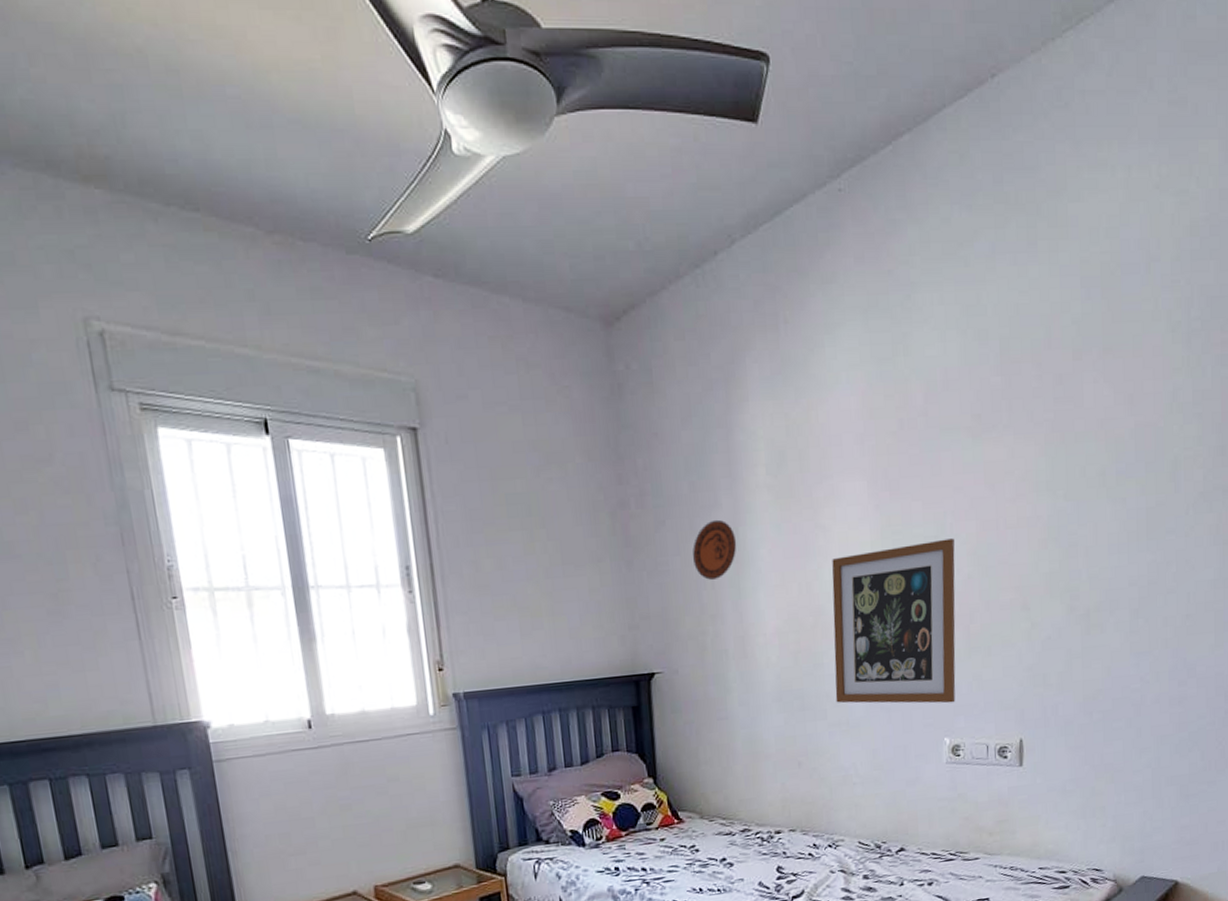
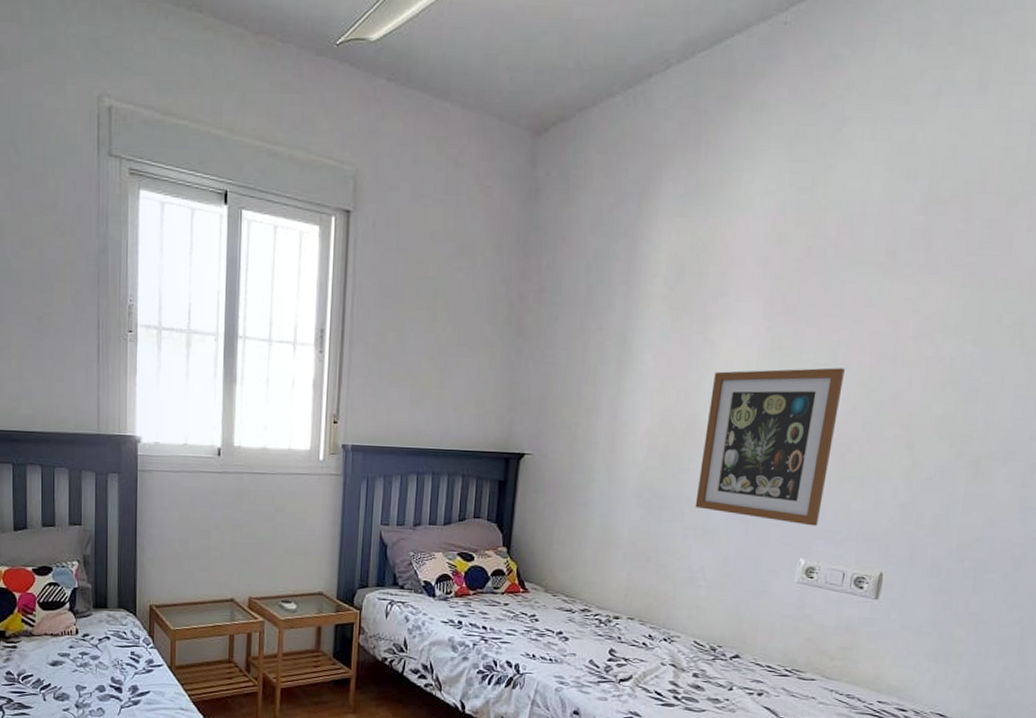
decorative plate: present [693,519,737,580] -> none [579,322,624,377]

